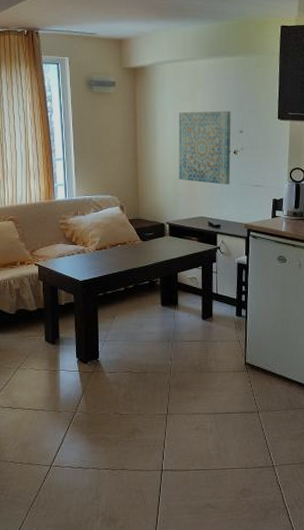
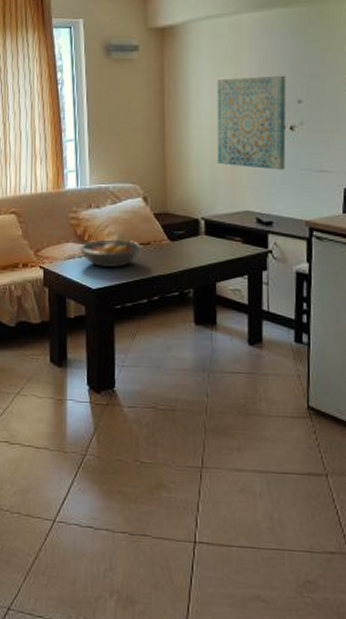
fruit bowl: none [68,240,120,264] -> present [79,239,142,268]

